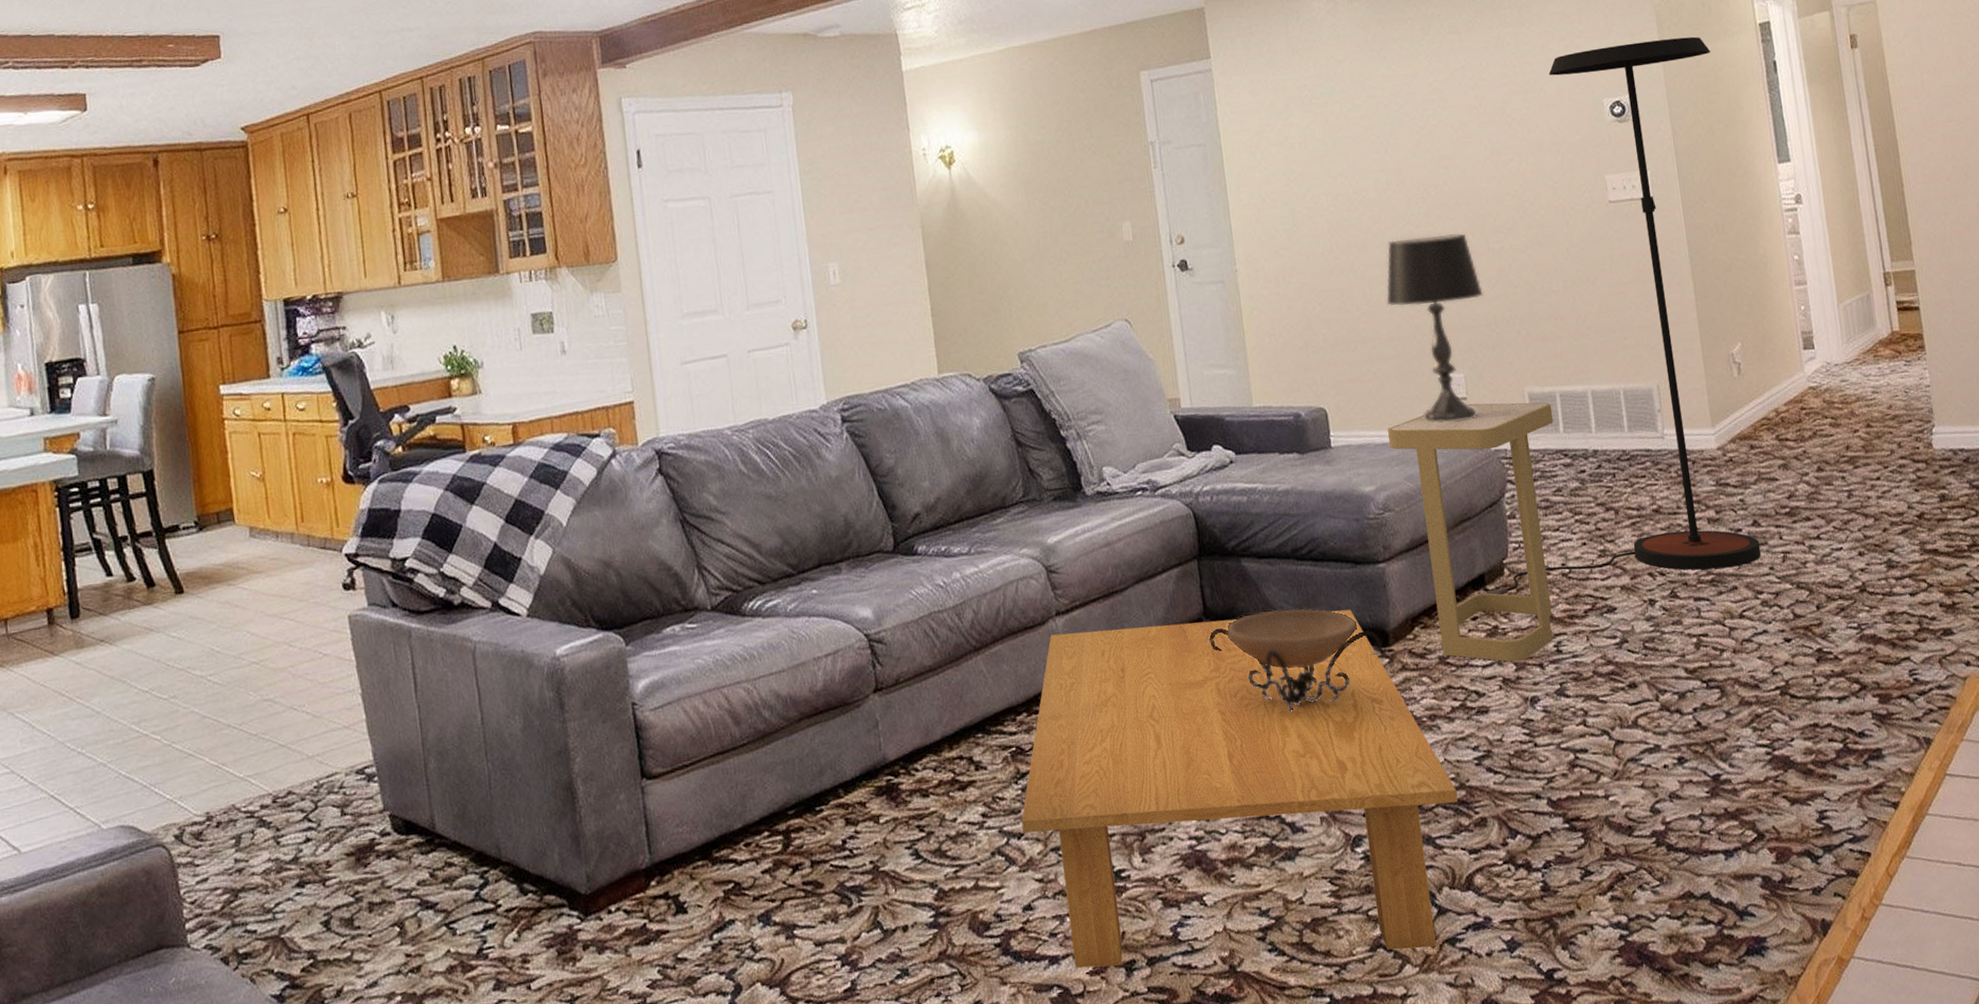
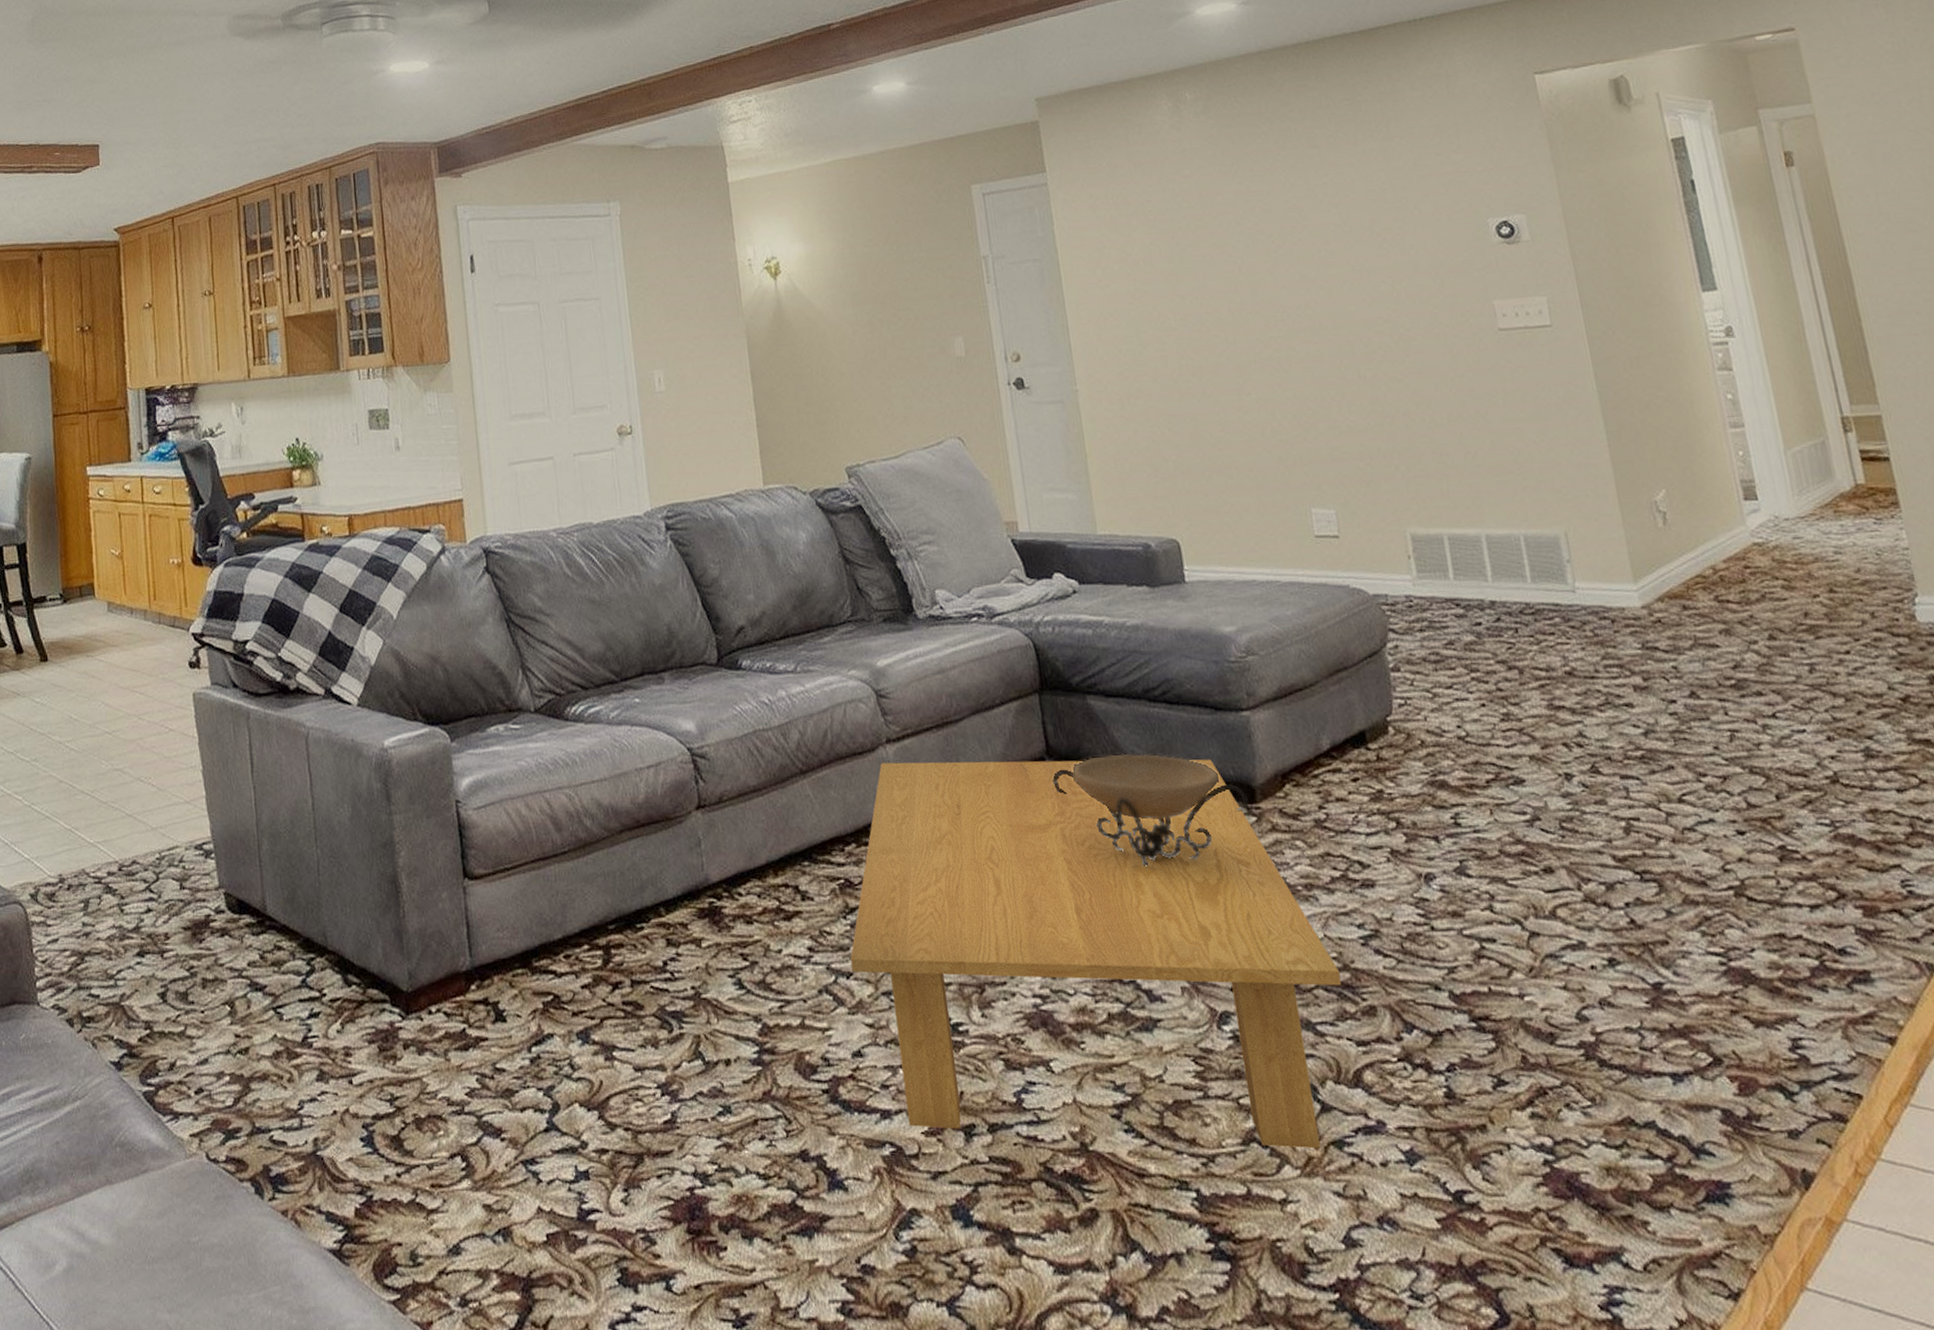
table lamp: present [1386,233,1484,423] -> none [1243,359,1356,562]
side table: present [1387,402,1554,662] -> none [1248,542,1450,832]
floor lamp: present [1485,36,1761,596] -> none [1367,152,1702,756]

